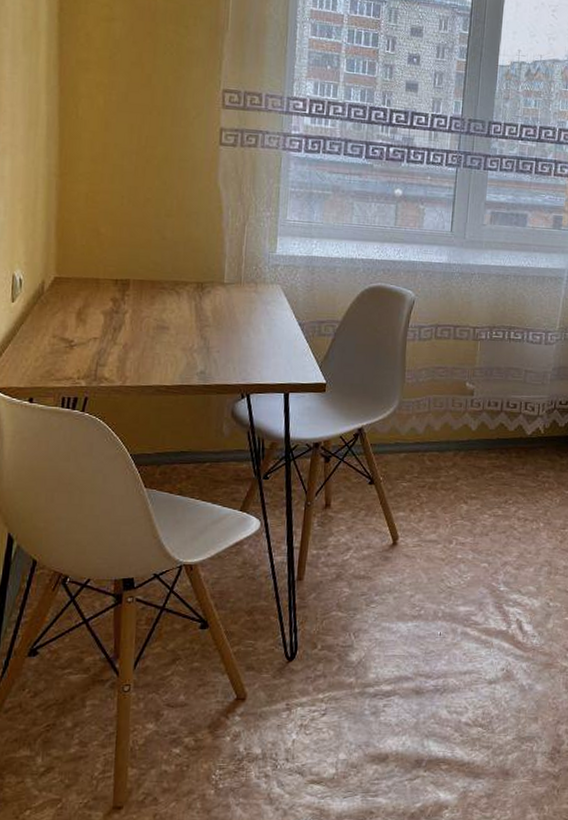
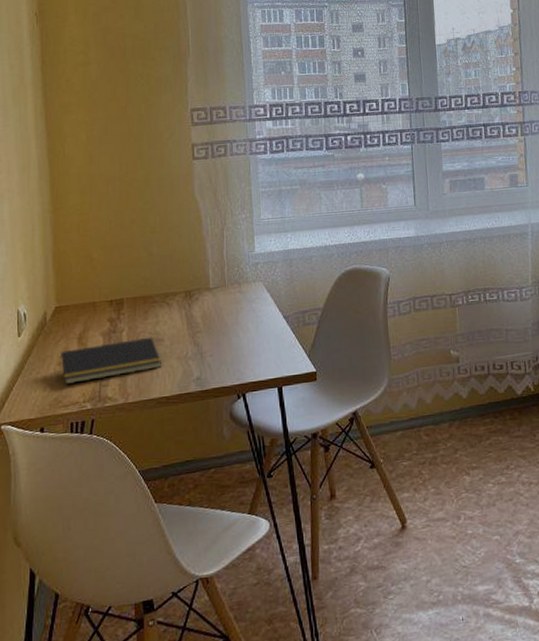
notepad: none [55,322,165,359] -> present [60,337,161,384]

